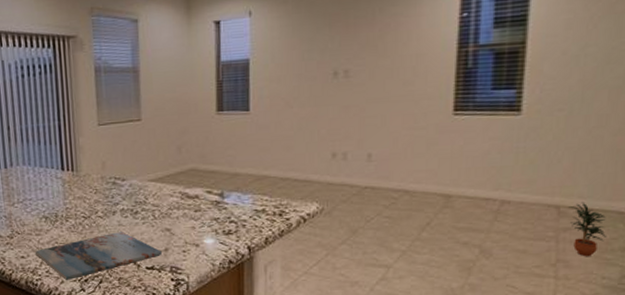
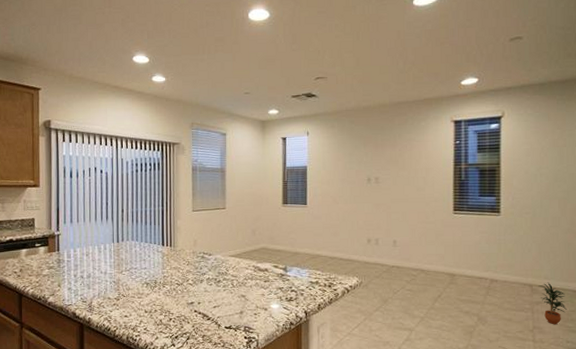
magazine: present [35,231,162,280] -> none [137,296,238,336]

